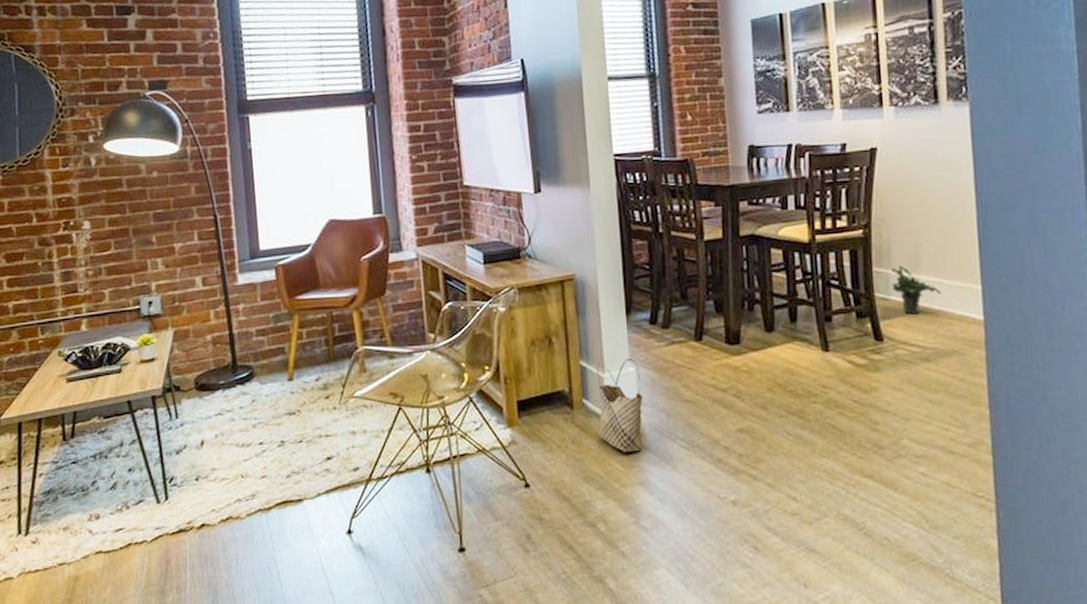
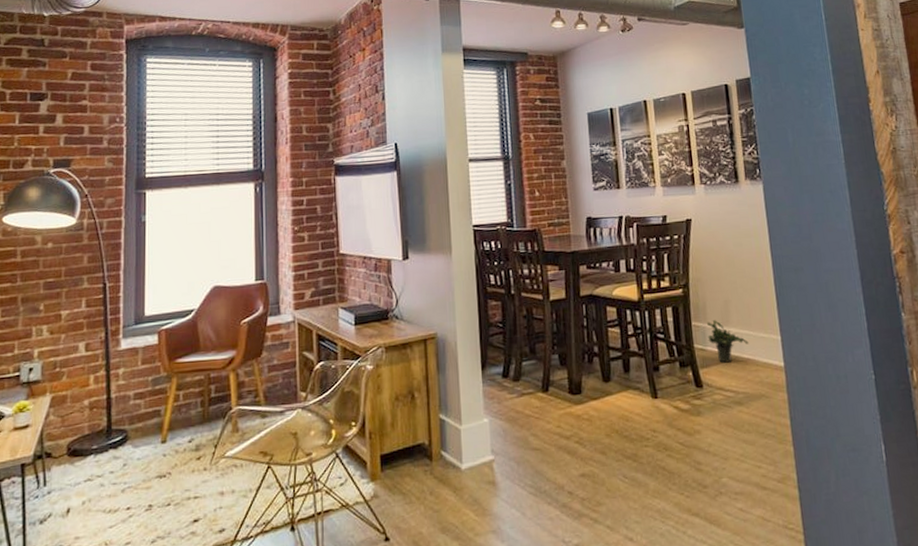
woven basket: present [597,358,643,452] -> none [454,410,496,501]

